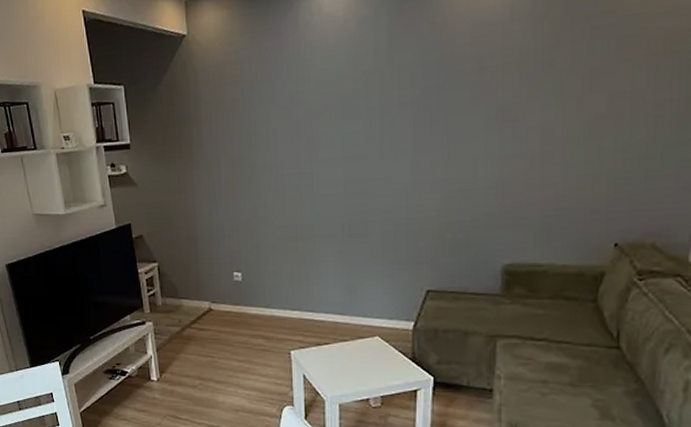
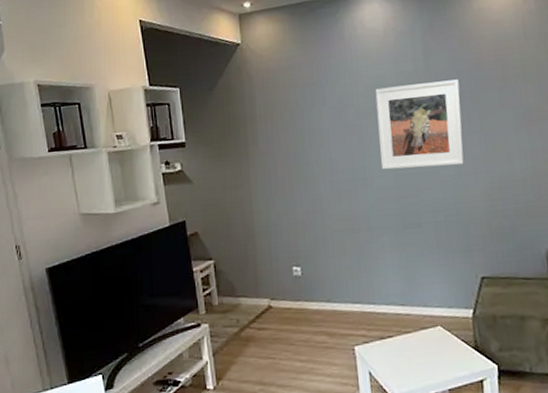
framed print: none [329,73,425,176] -> present [375,79,464,170]

